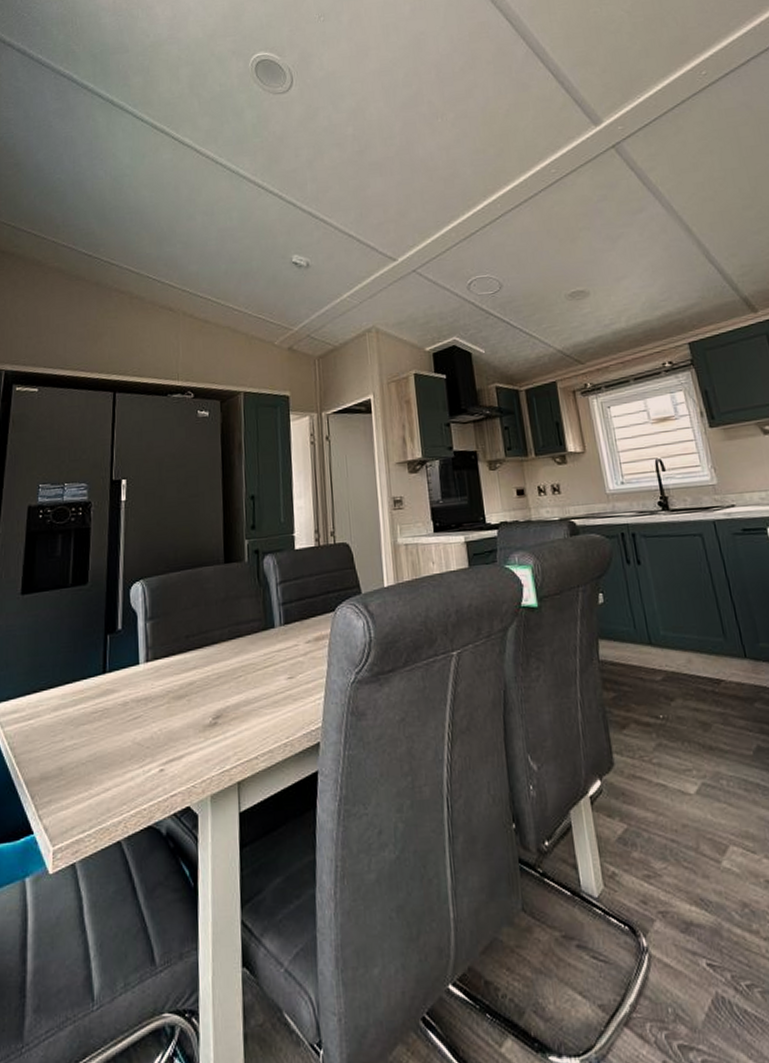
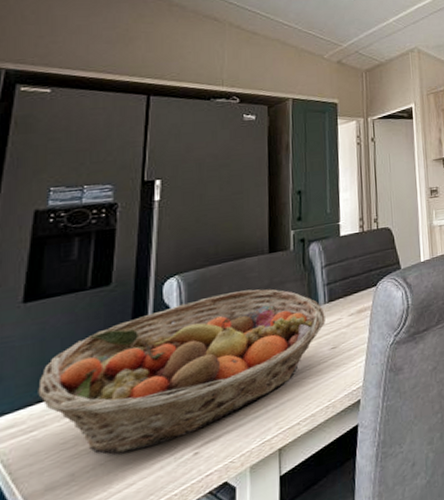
fruit basket: none [33,601,282,757] -> present [38,289,326,455]

